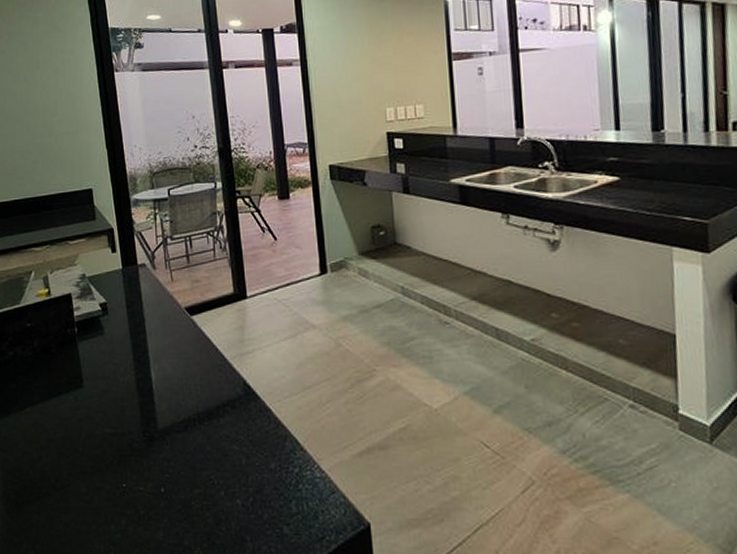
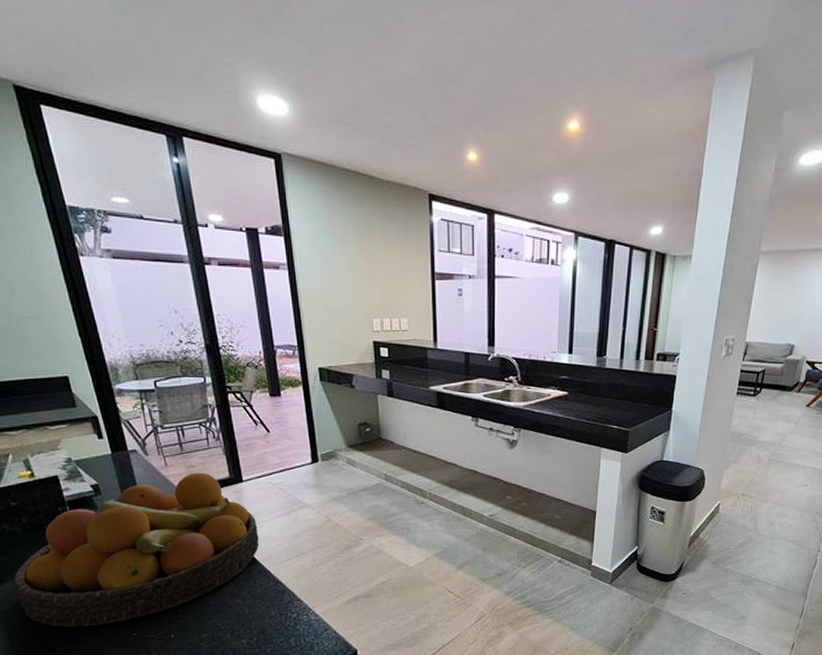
fruit bowl: none [16,288,261,473] -> present [12,472,260,628]

